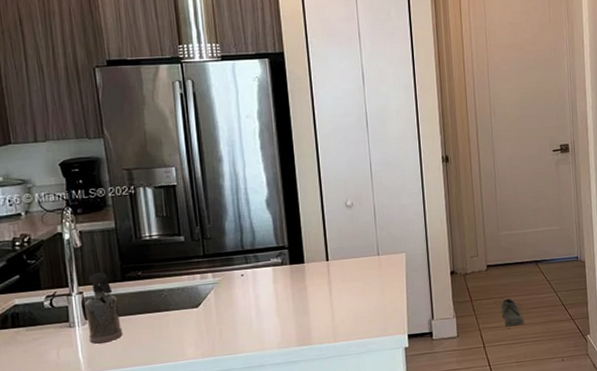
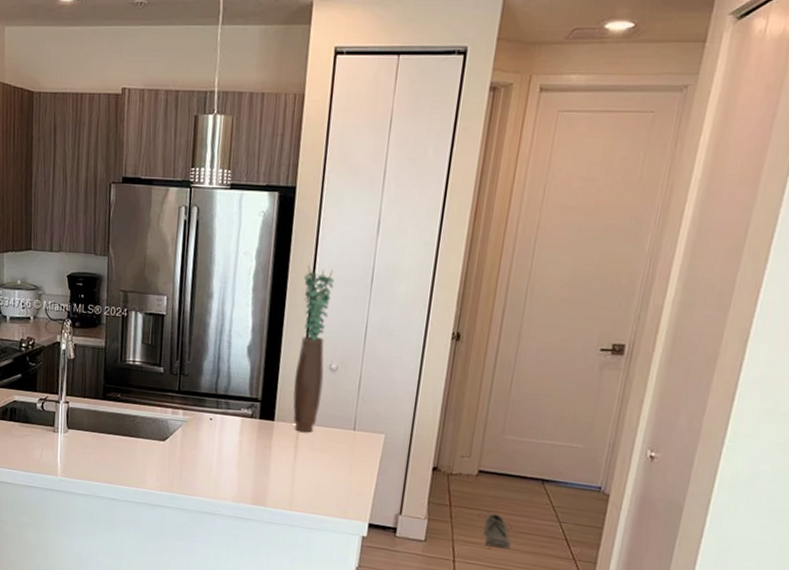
spray bottle: present [84,272,123,344] -> none [67,386,97,454]
vase: none [306,119,344,268] -> present [293,265,334,433]

